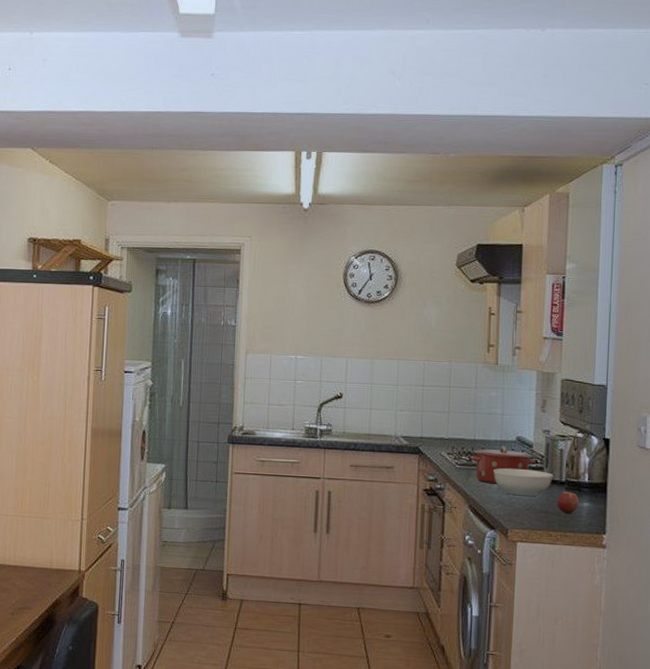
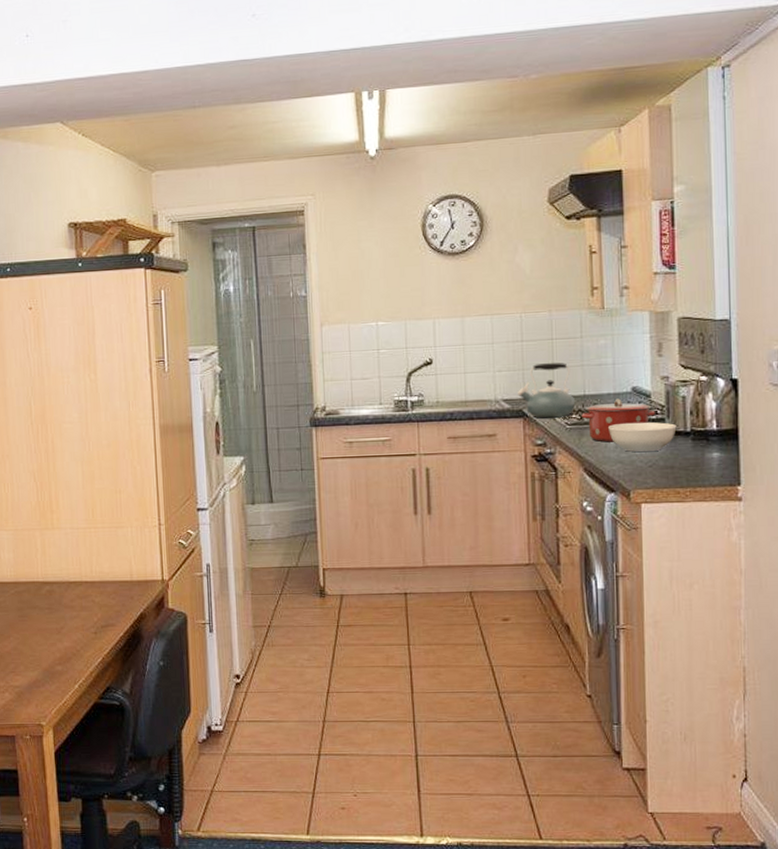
kettle: none [415,407,465,458] -> present [516,363,575,419]
fruit: present [557,492,579,514] -> none [683,442,707,467]

